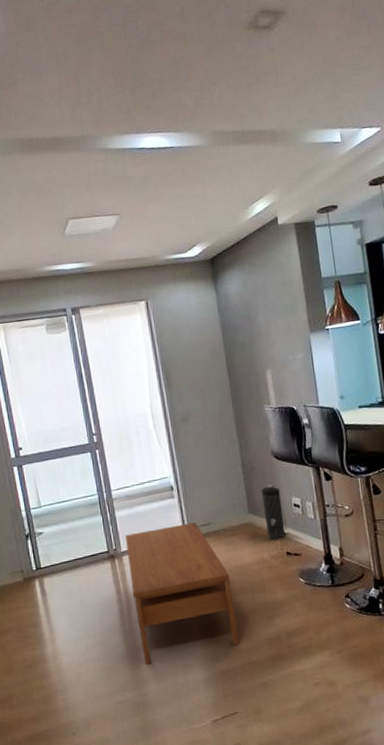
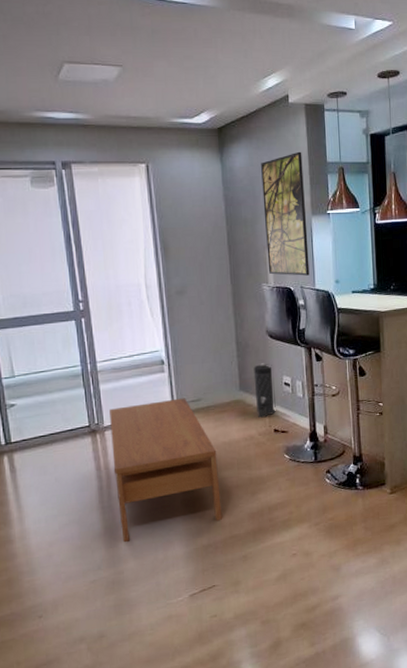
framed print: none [254,270,312,396] -> present [261,151,310,276]

